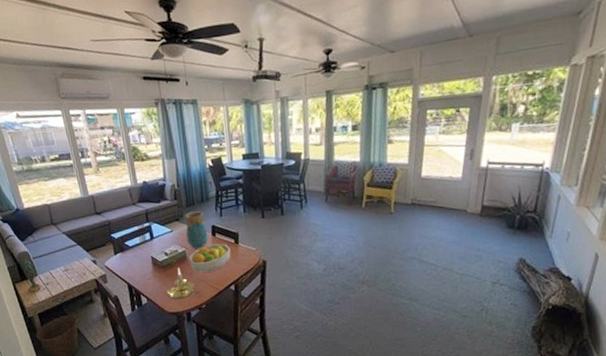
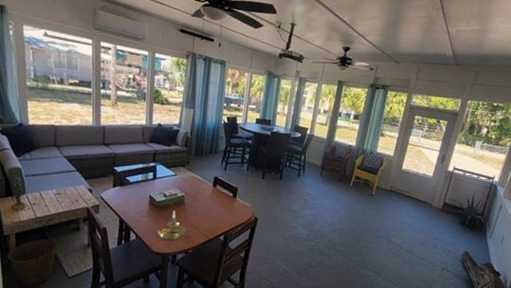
vase: present [185,211,208,250] -> none [188,160,210,198]
fruit bowl: present [189,243,231,272] -> none [186,194,228,219]

